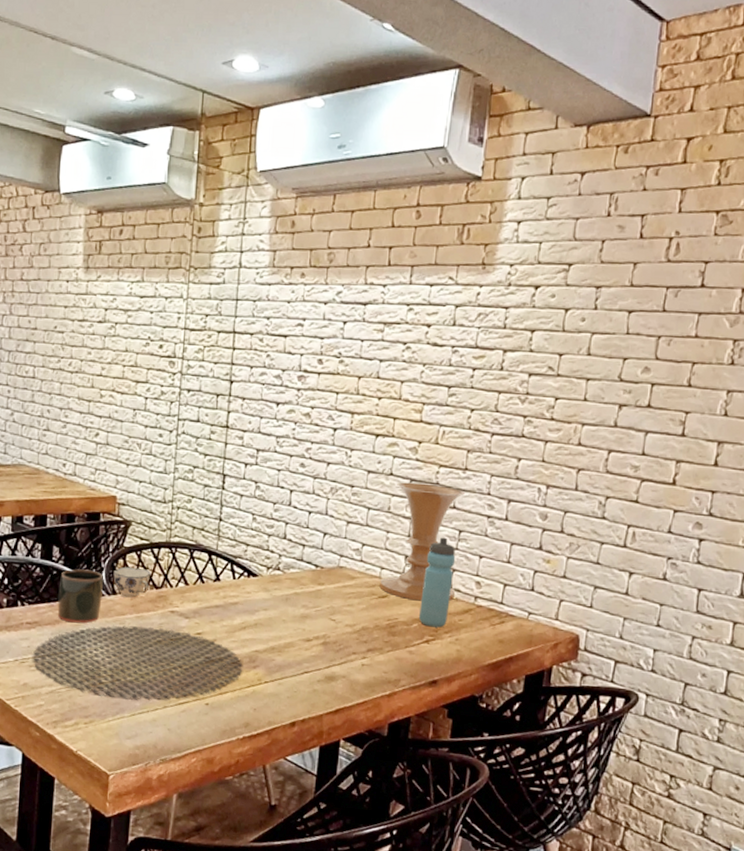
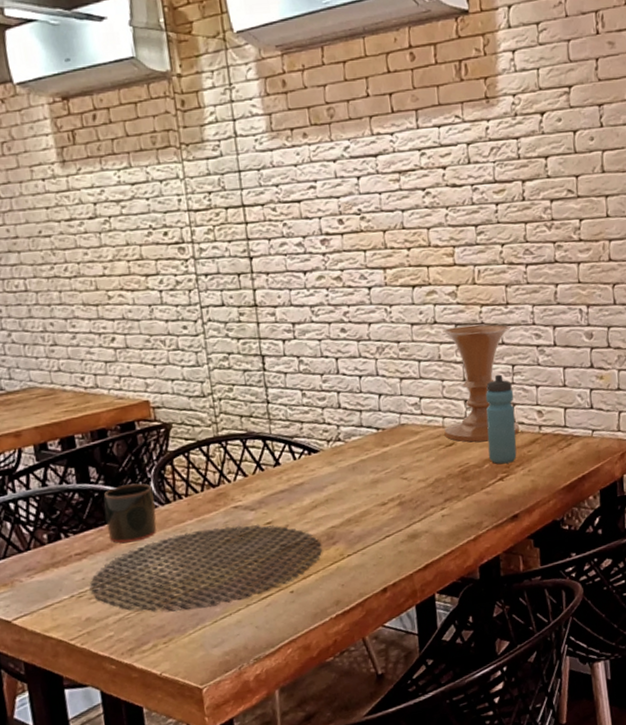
teacup: present [113,566,151,599] -> none [162,469,205,505]

